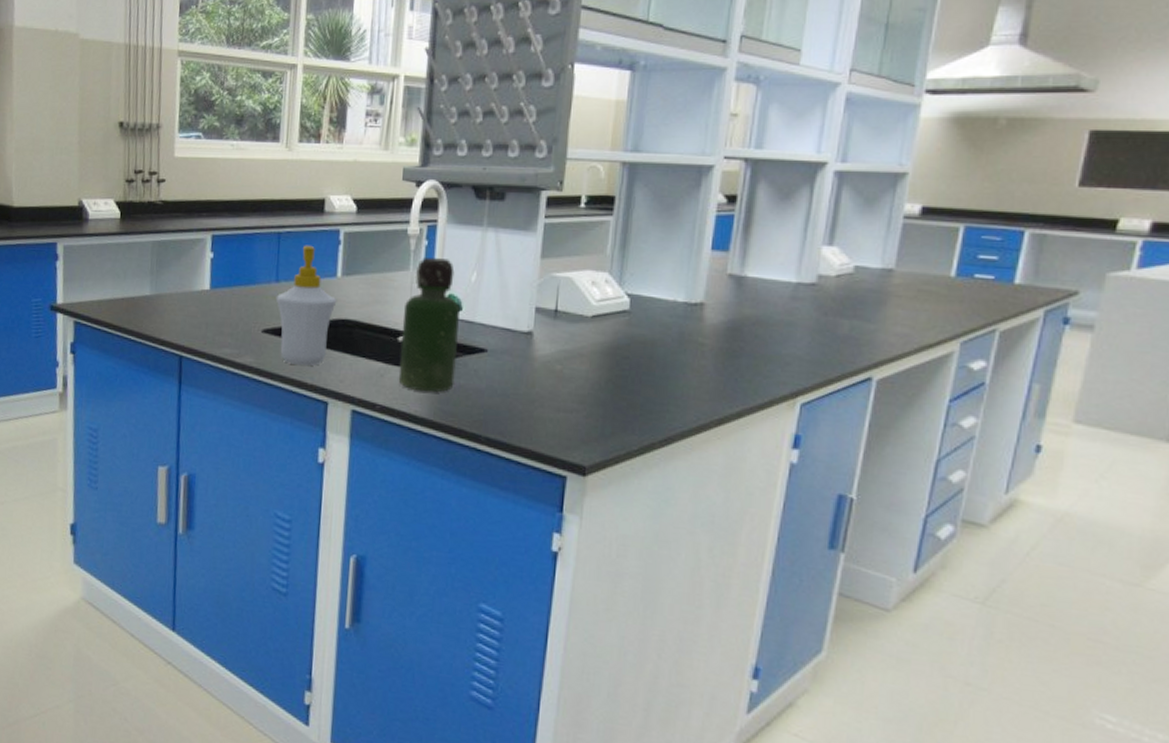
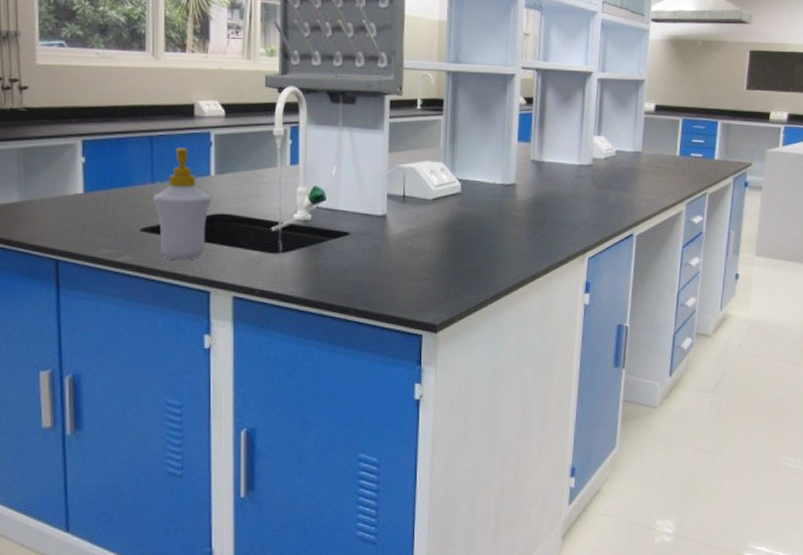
bottle: present [398,258,461,392] -> none [274,155,325,274]

